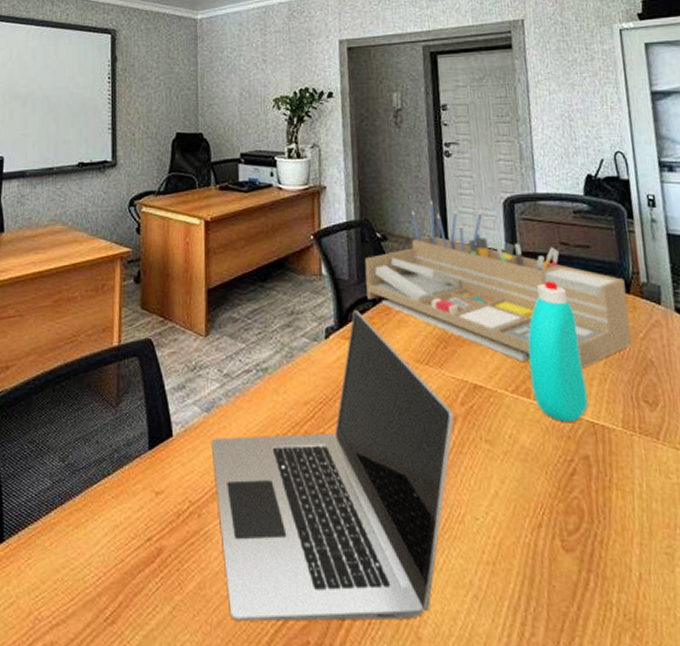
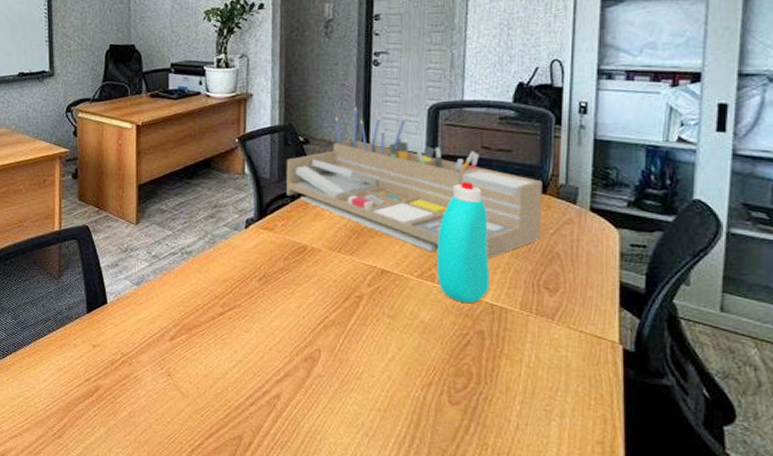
laptop: present [210,309,455,621] -> none [140,204,361,447]

